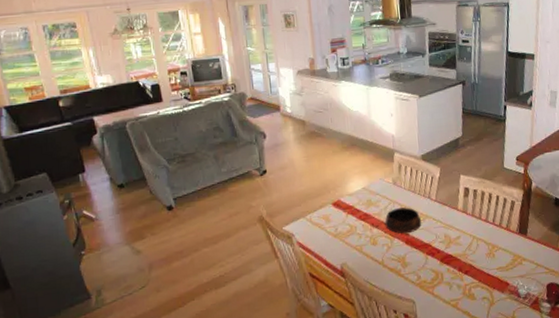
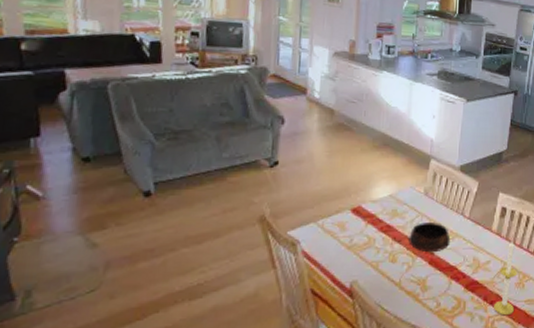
candle: none [469,216,488,283] -> present [494,240,517,316]

